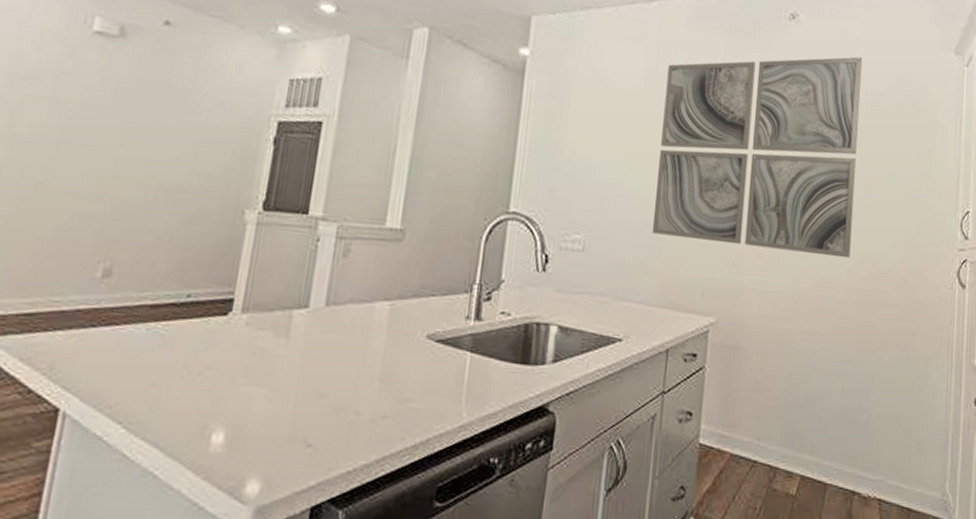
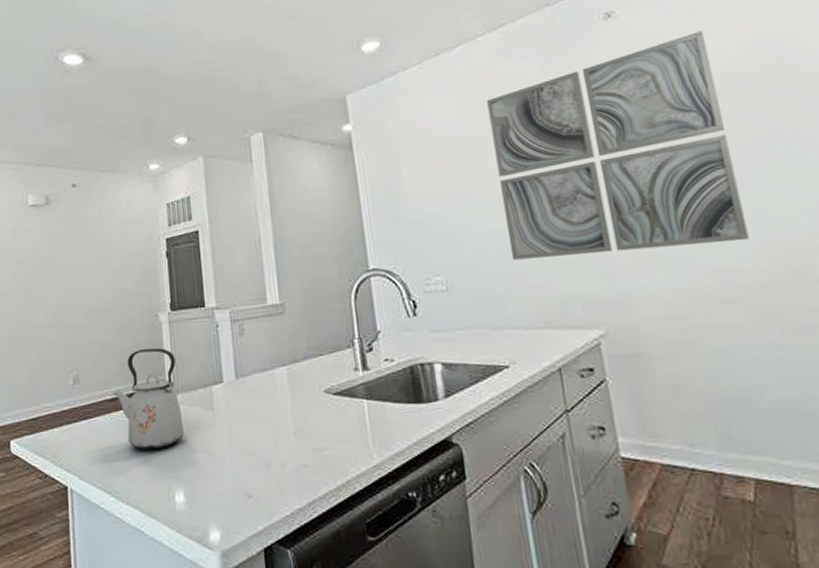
kettle: none [157,249,254,377] -> present [113,347,184,451]

